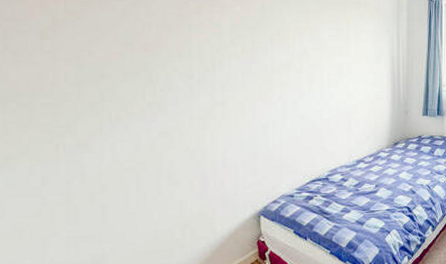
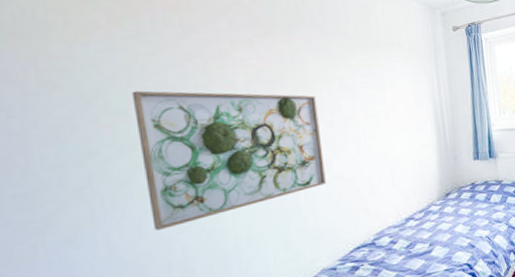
wall art: none [138,26,291,145] -> present [132,90,326,231]

